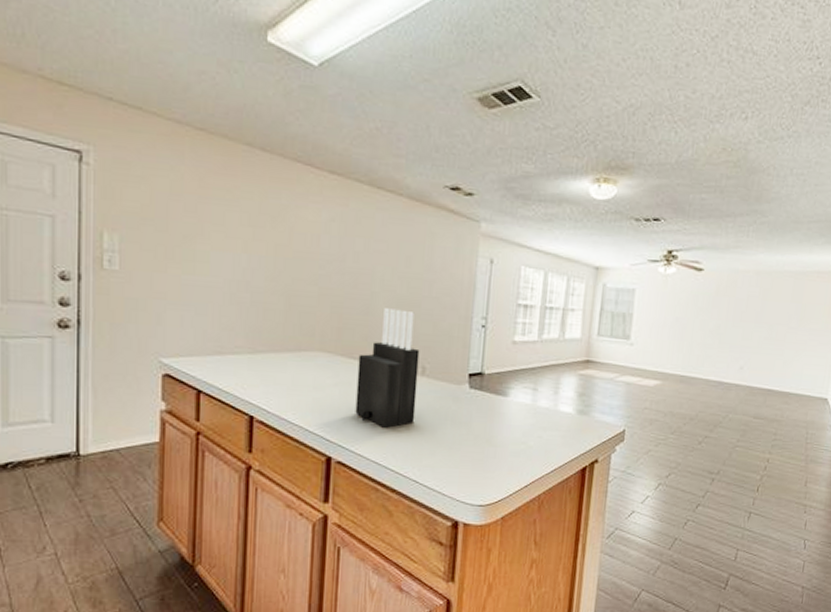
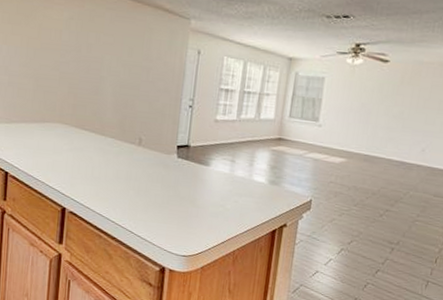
knife block: present [355,308,420,428] -> none [85,90,138,187]

